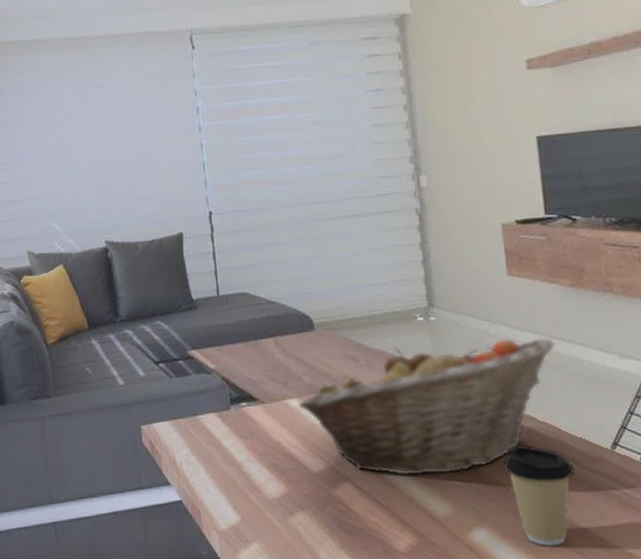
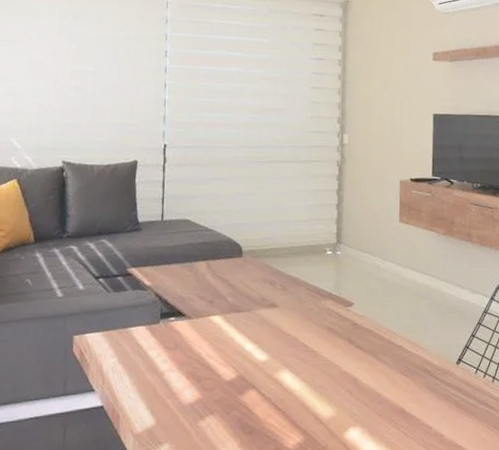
fruit basket: present [298,337,556,475] -> none [220,273,428,384]
coffee cup: present [502,445,575,546] -> none [377,360,429,442]

